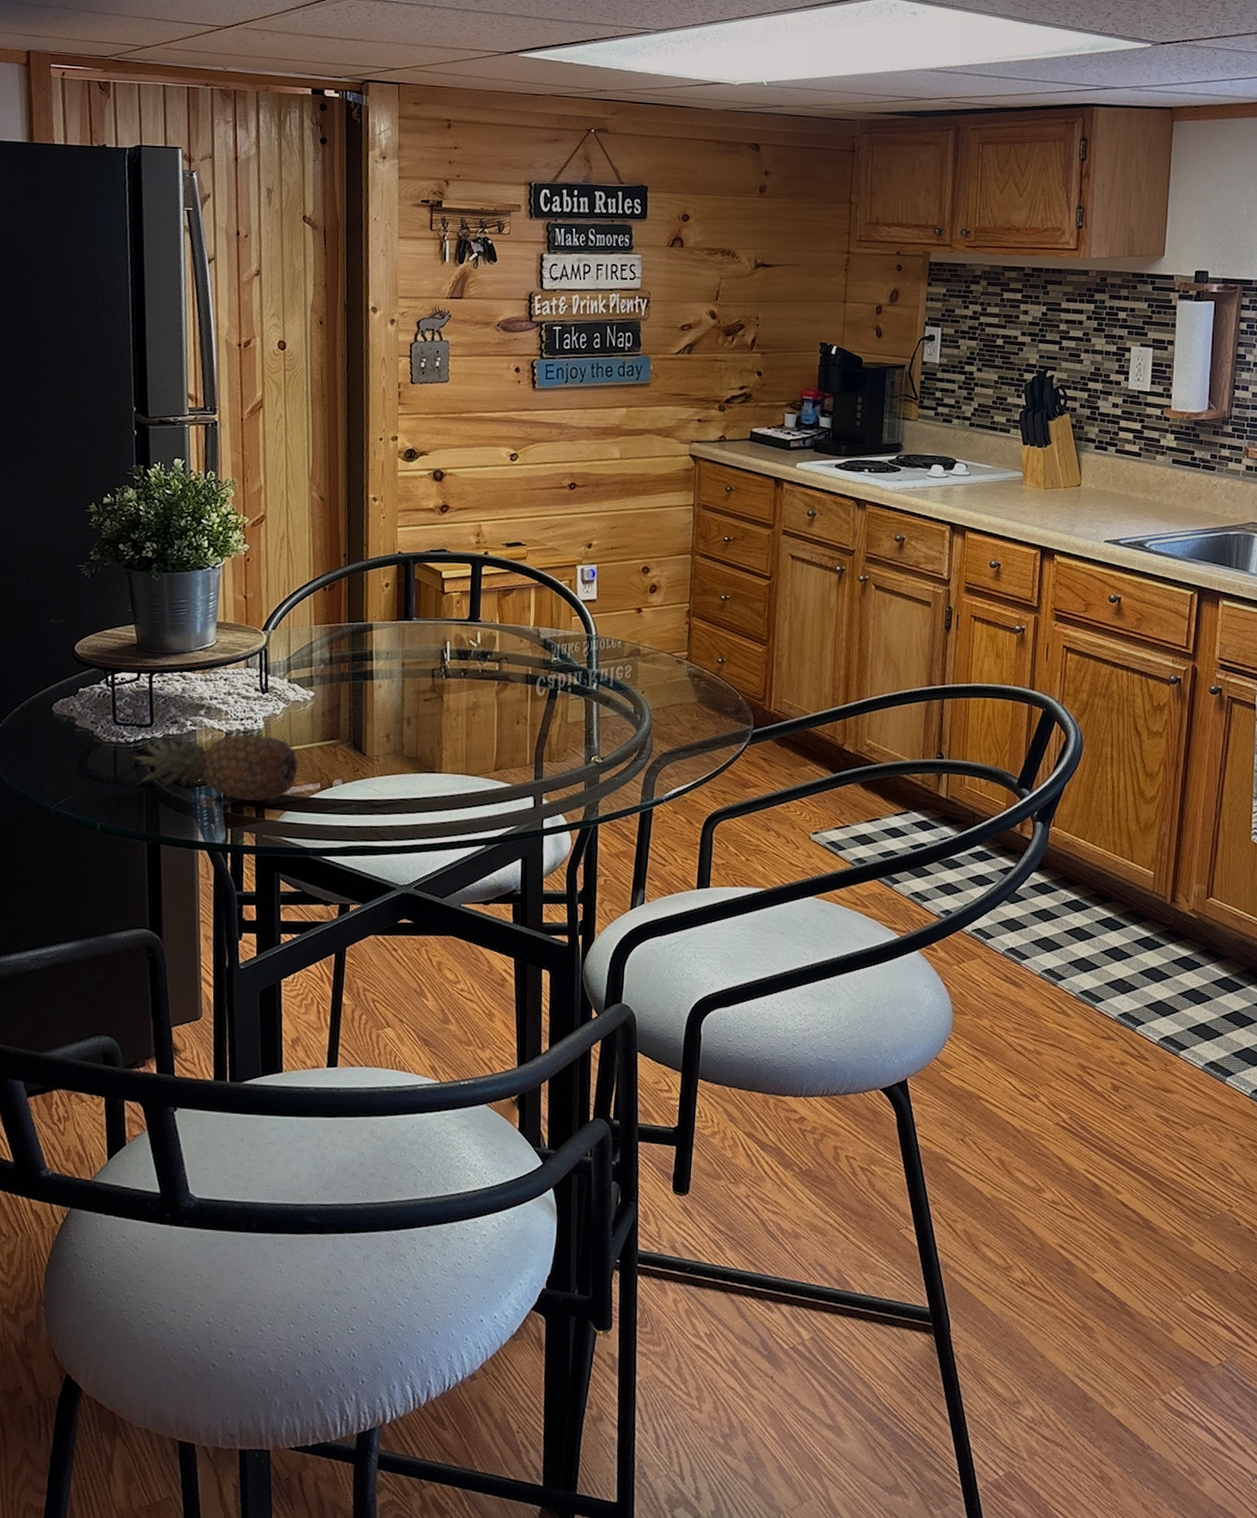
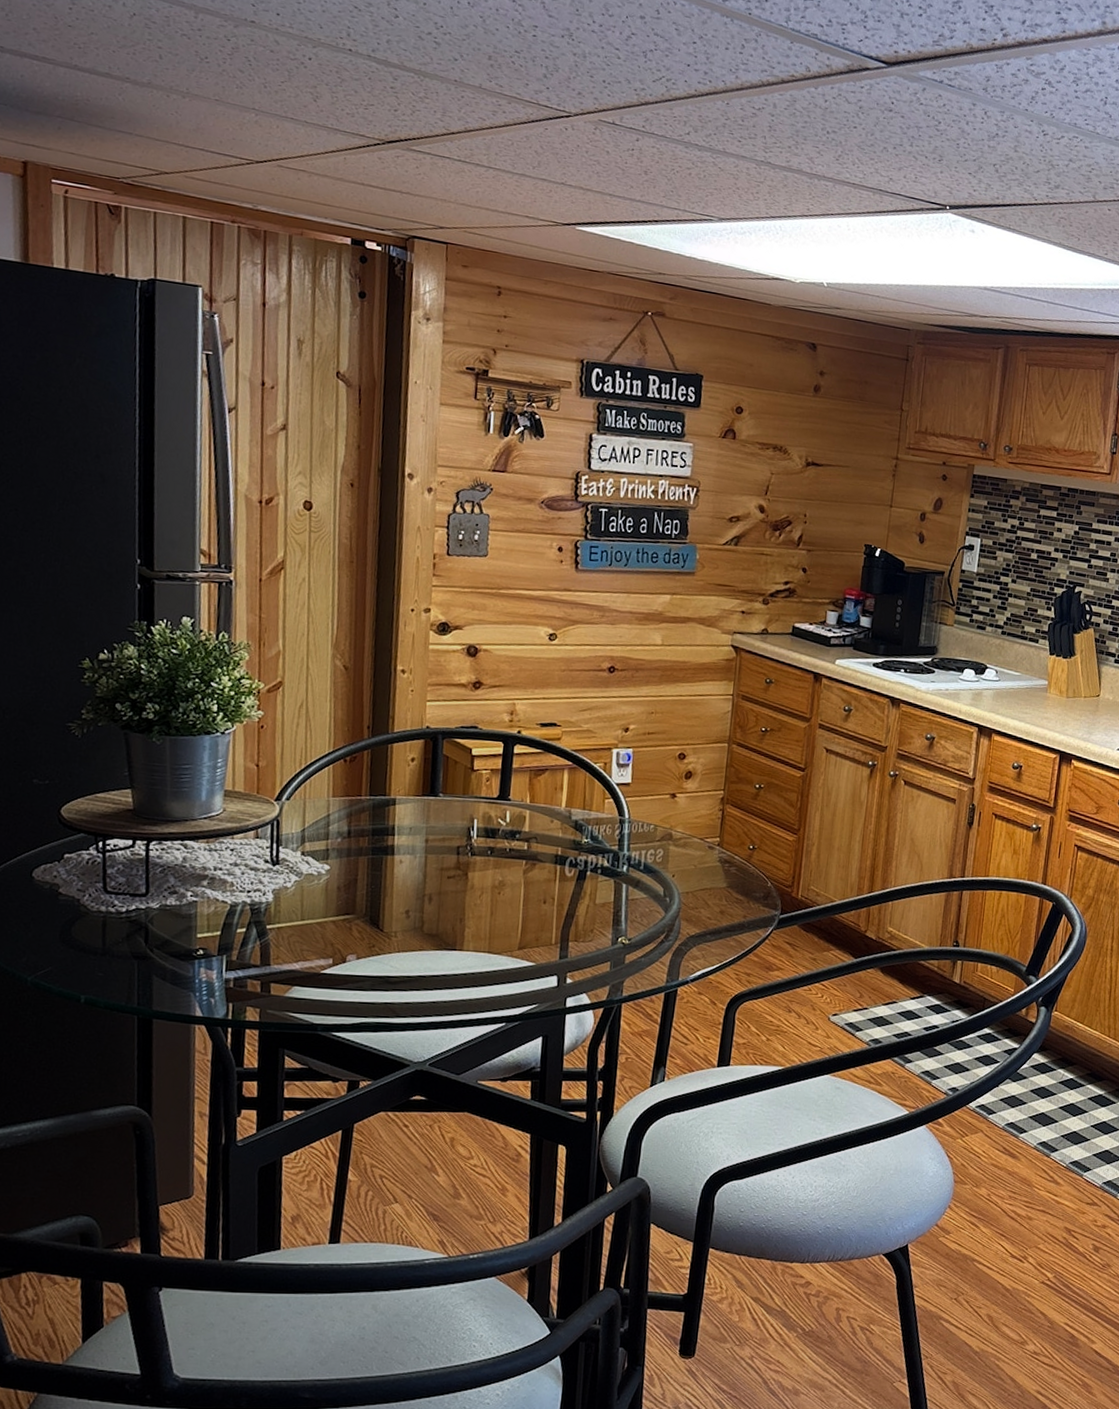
fruit: present [134,734,299,801] -> none [126,907,311,976]

